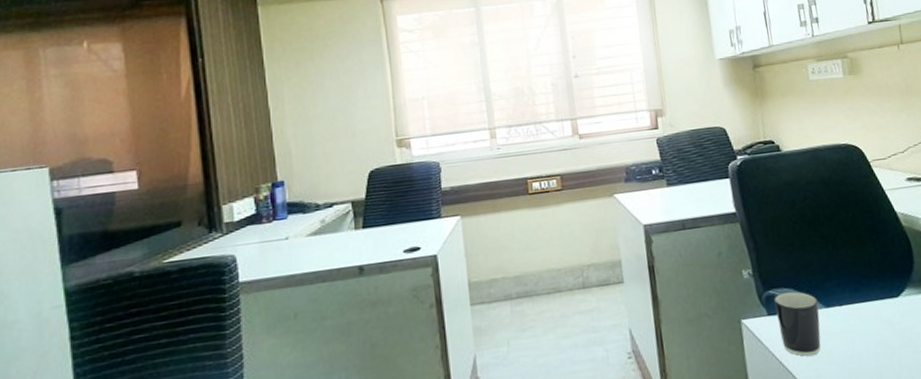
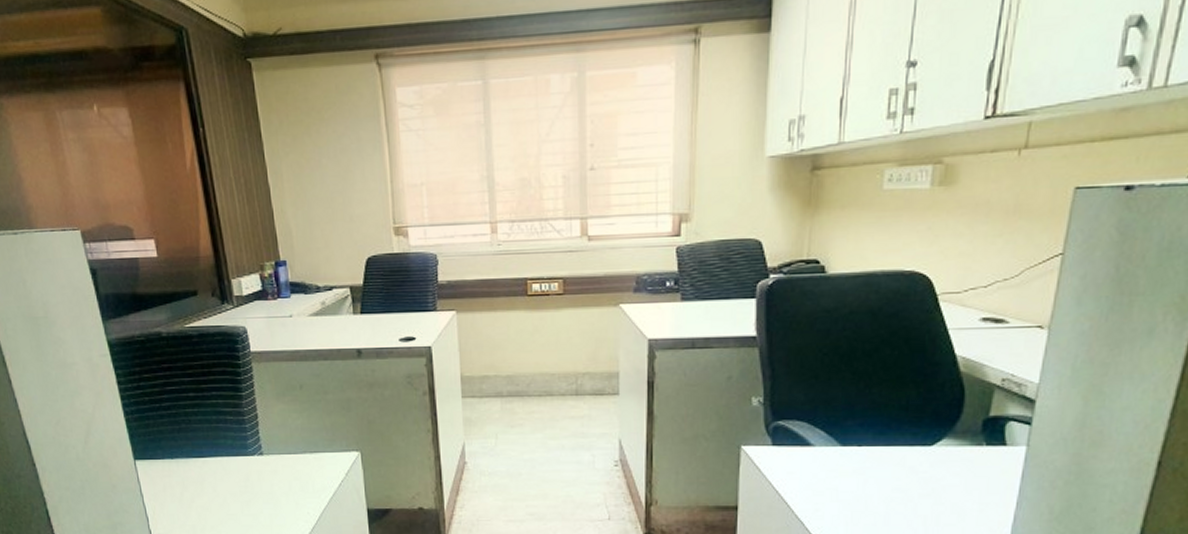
mug: present [774,290,821,357] -> none [782,424,833,489]

